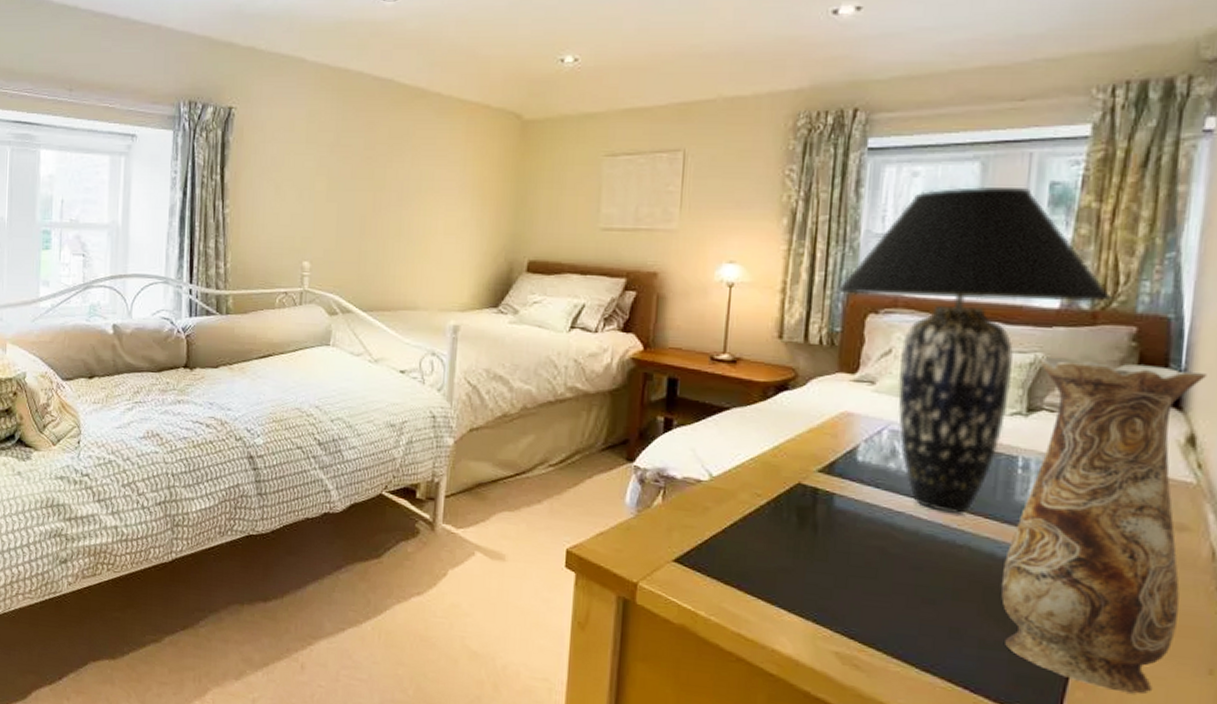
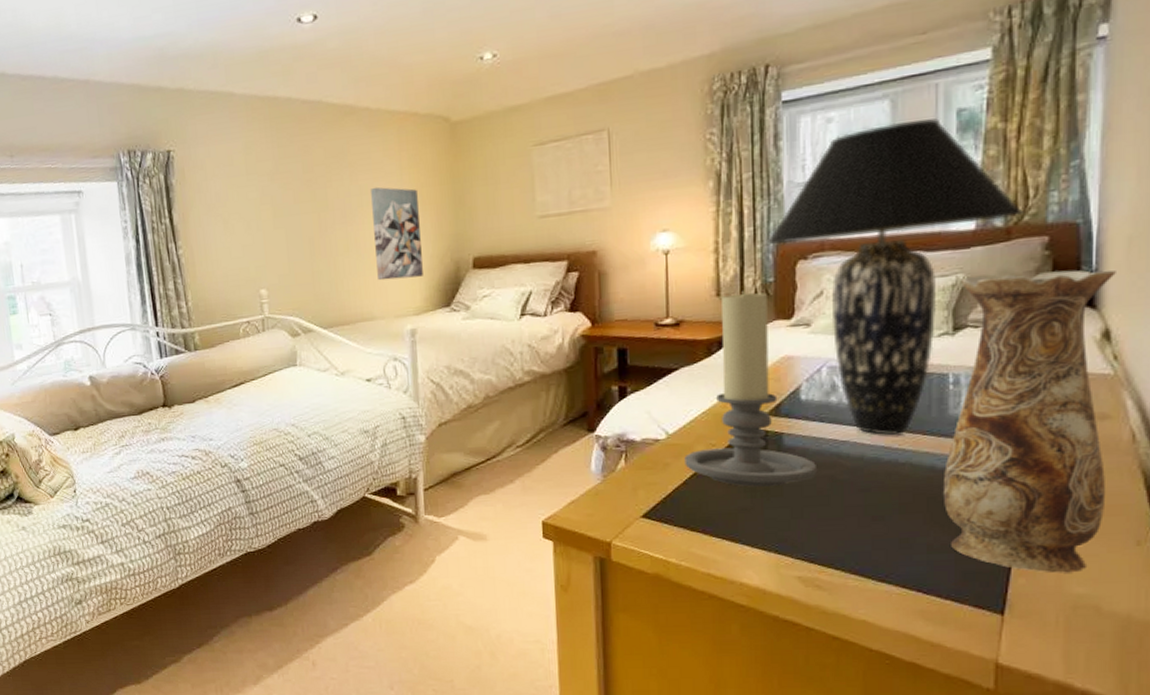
wall art: none [426,174,479,272] -> present [371,187,423,281]
candle holder: none [726,336,868,551] -> present [684,290,818,488]

